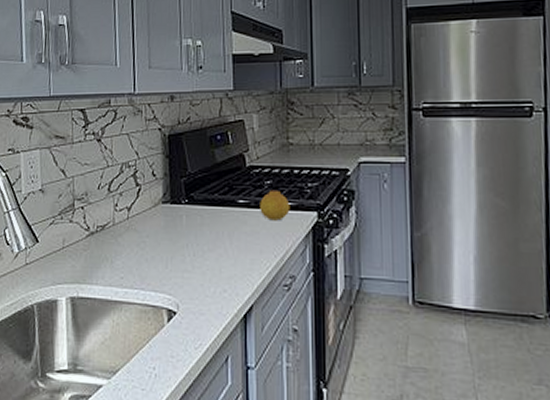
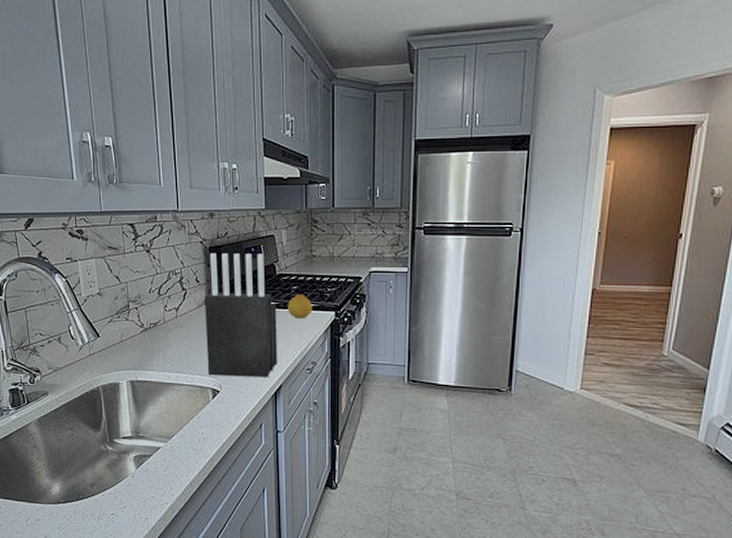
knife block: none [160,142,247,295] -> present [204,253,277,377]

